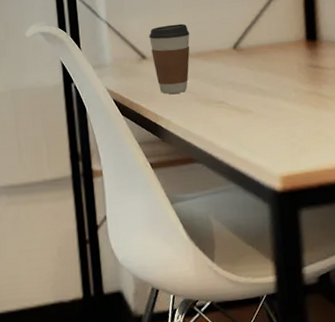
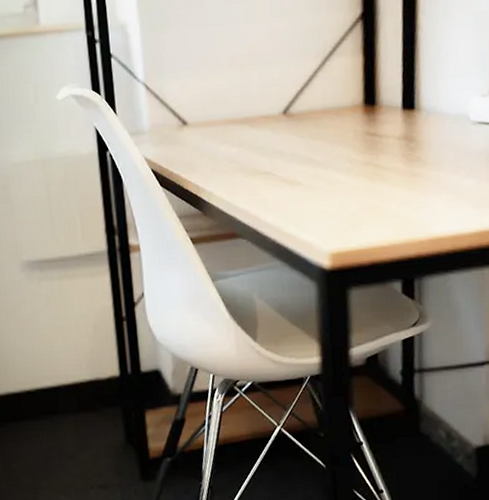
coffee cup: present [149,23,190,94] -> none [191,85,236,164]

